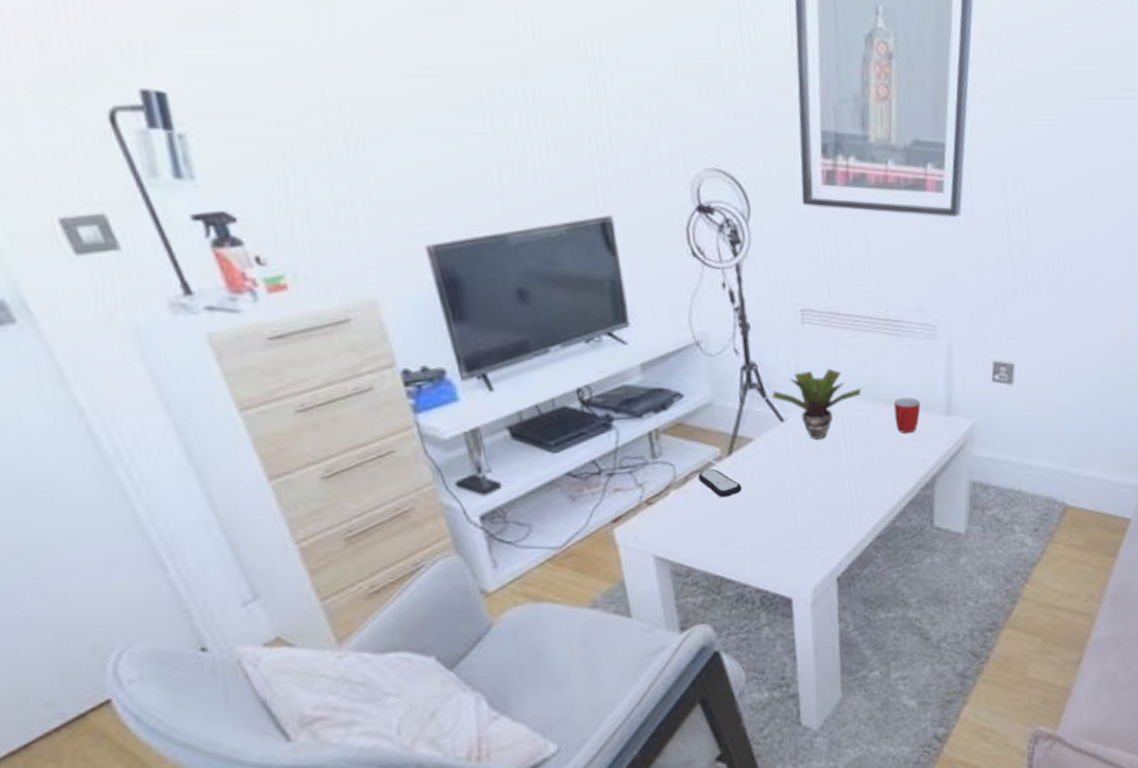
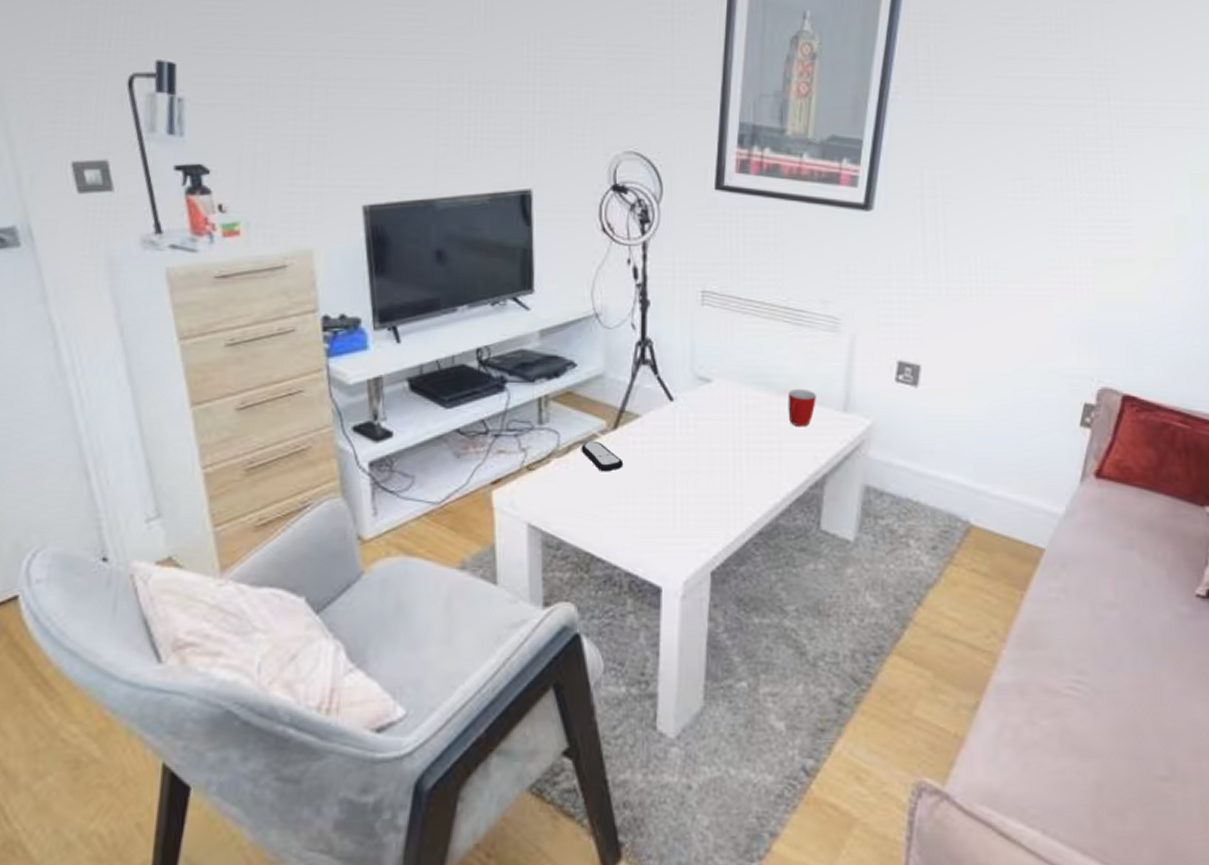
potted plant: present [771,368,862,440] -> none [663,352,756,423]

